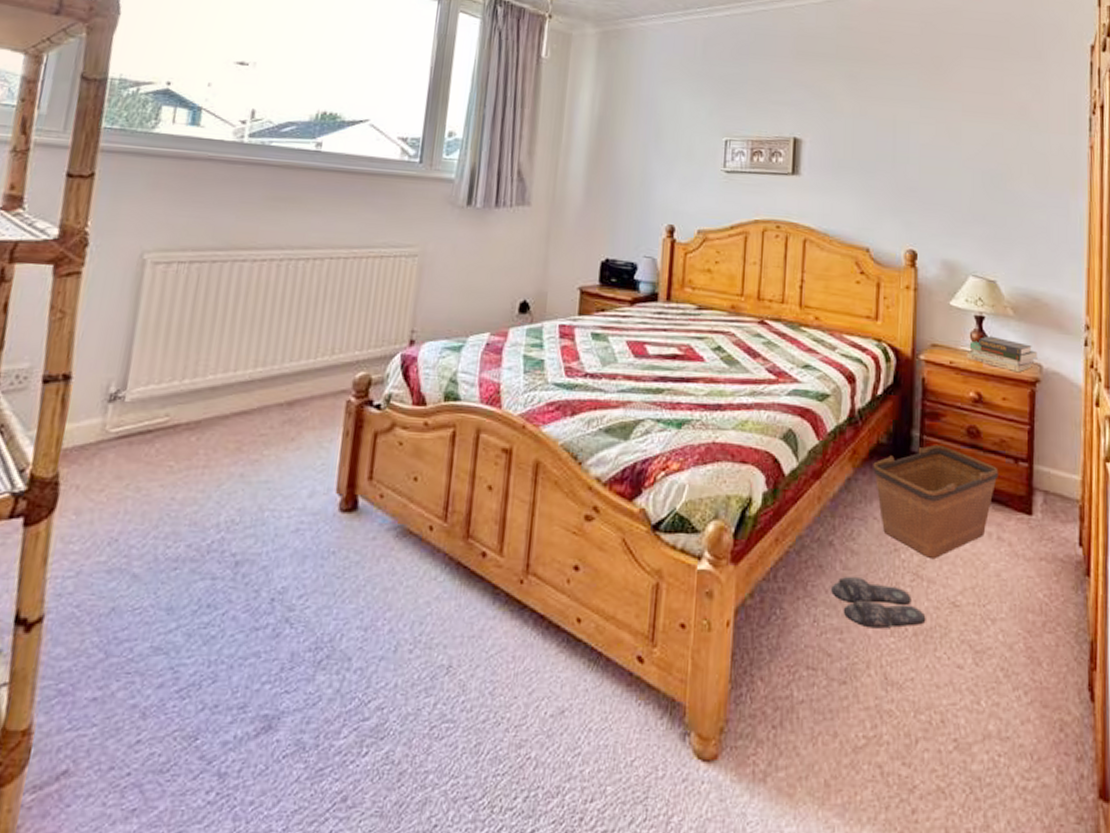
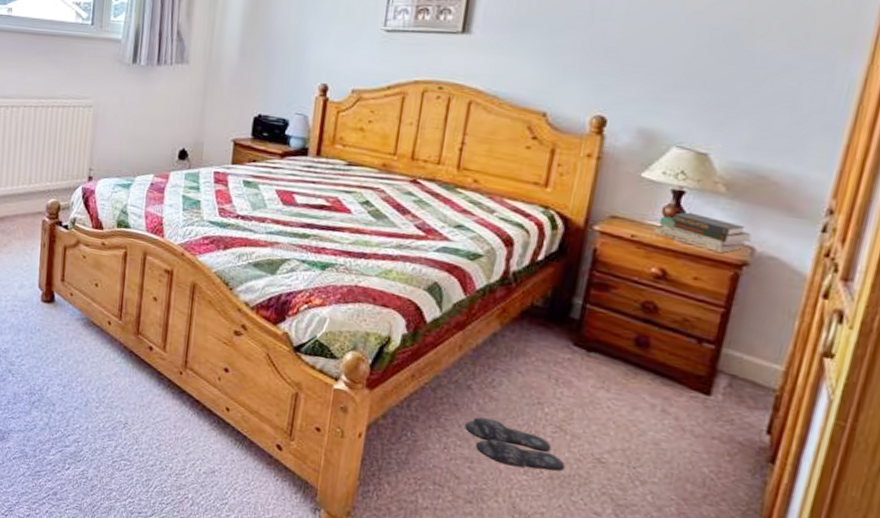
bicycle basket: present [873,445,999,560] -> none [523,314,675,418]

